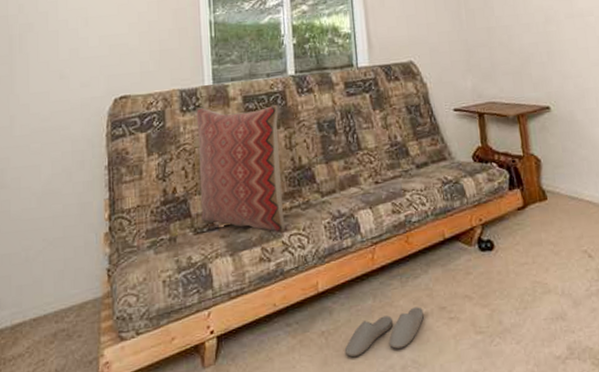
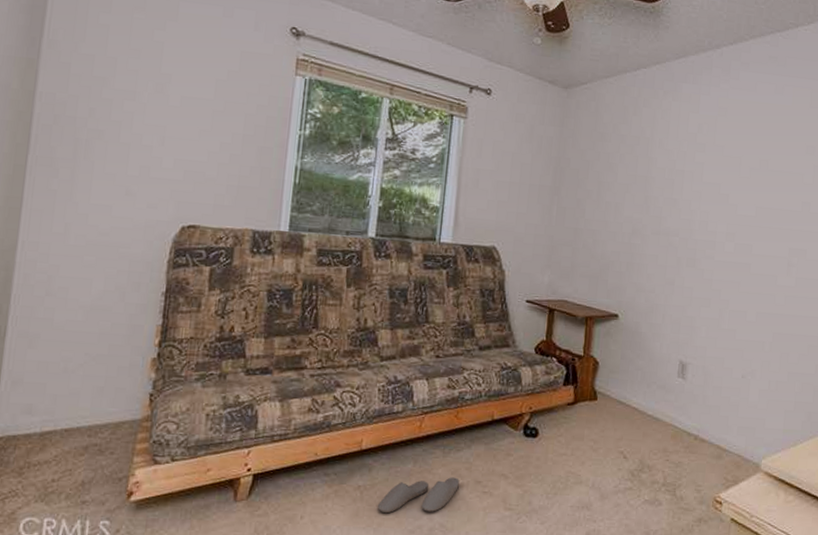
pillow: present [196,104,285,234] -> none [255,252,352,389]

